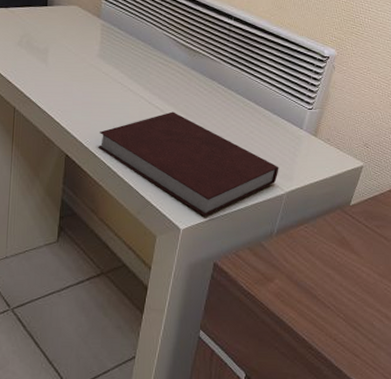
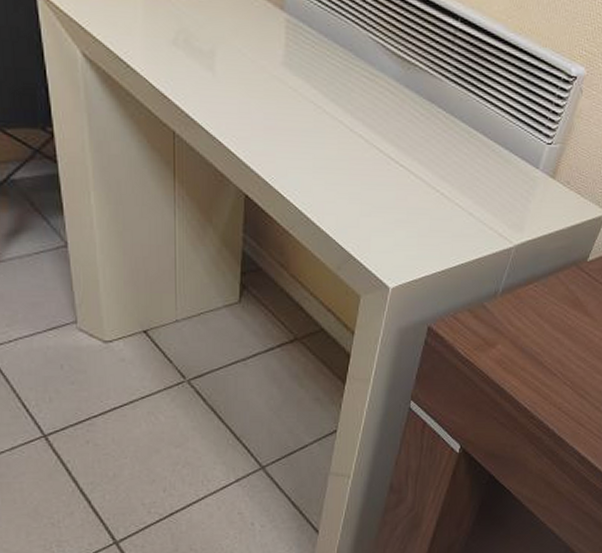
notebook: present [98,111,279,217] -> none [286,142,509,274]

